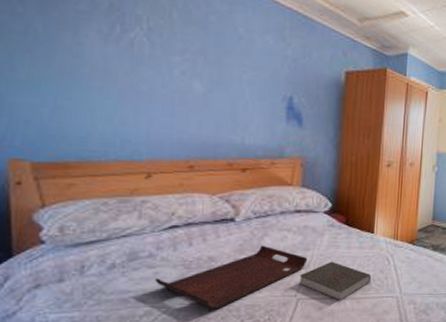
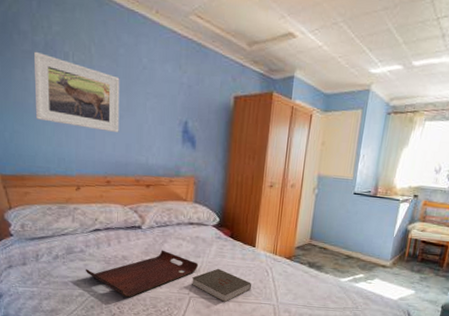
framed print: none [92,12,209,108] -> present [34,51,120,132]

